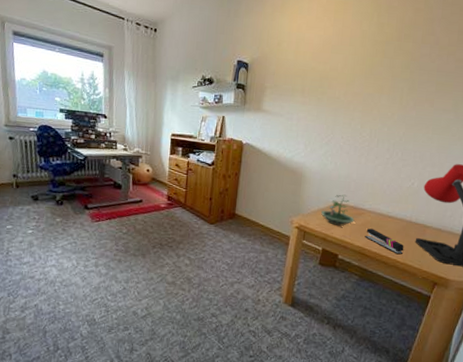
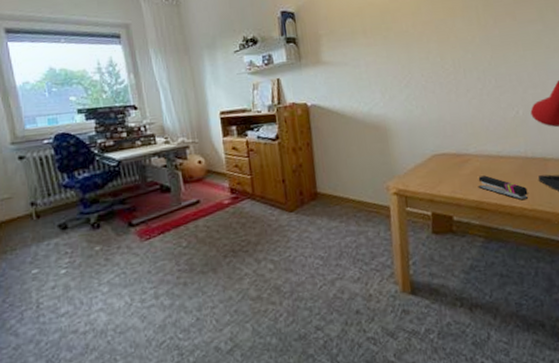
terrarium: present [321,194,355,226] -> none [420,141,462,181]

